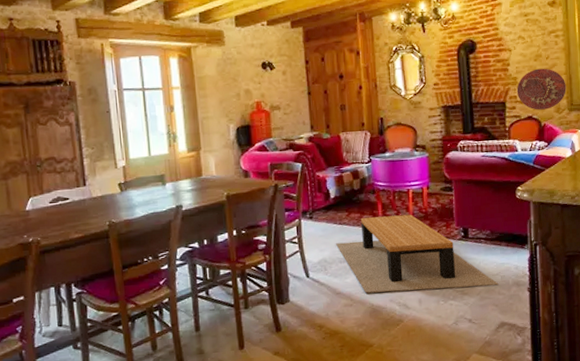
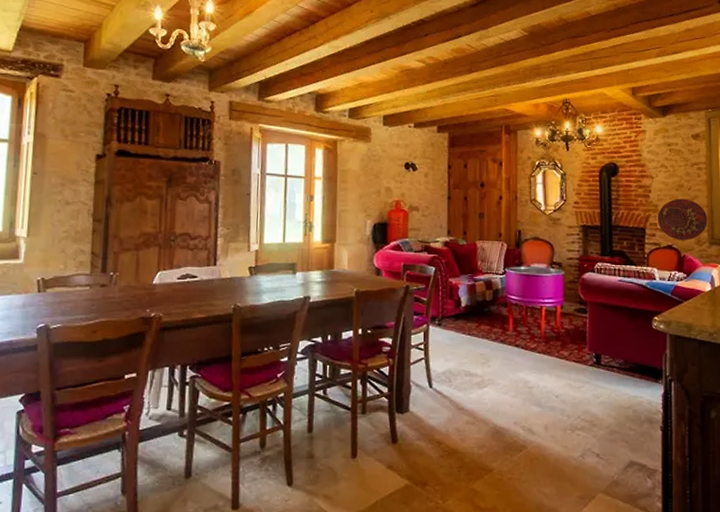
coffee table: present [336,214,499,294] -> none [463,330,630,420]

